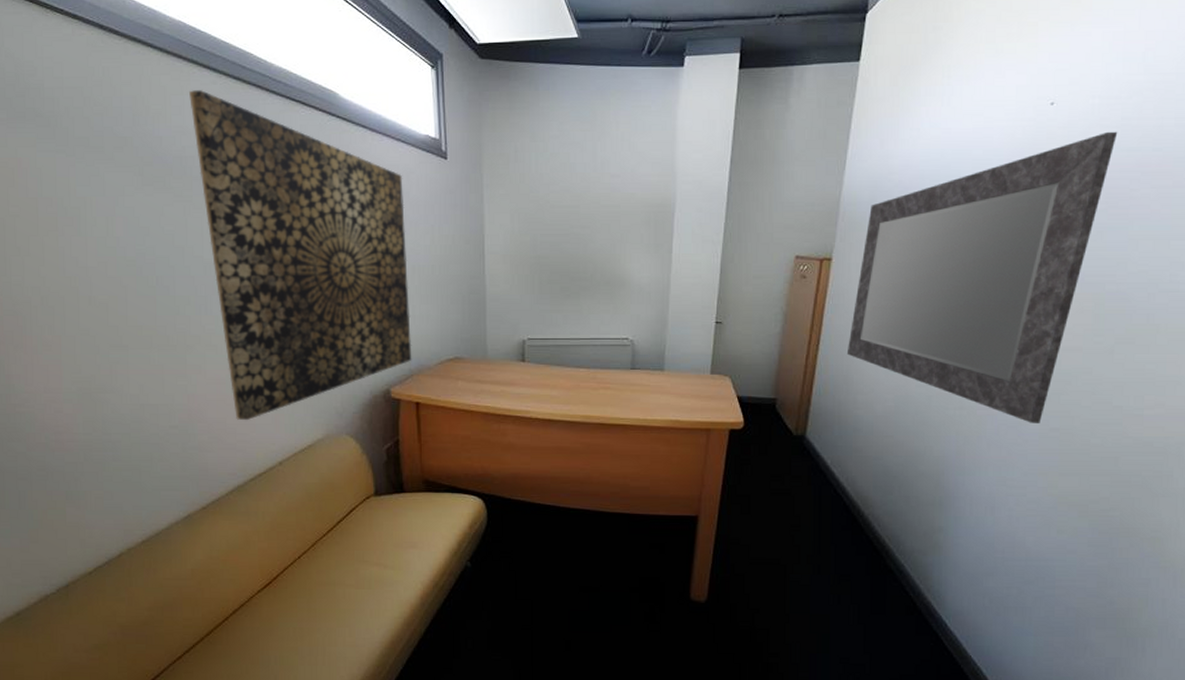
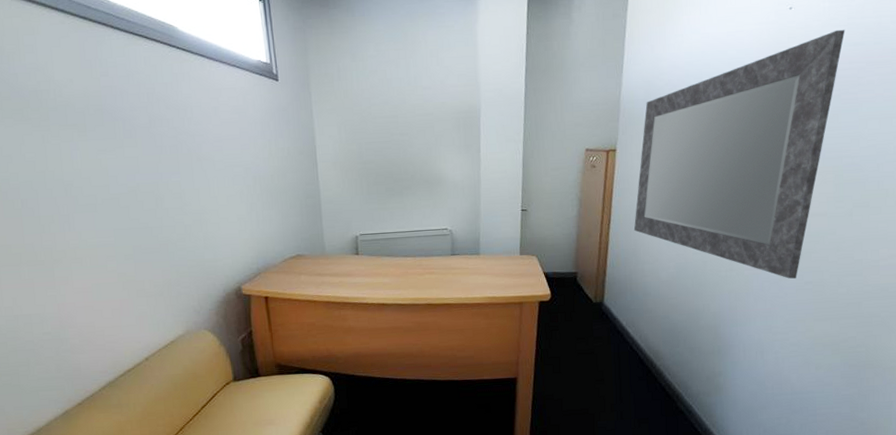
wall art: present [189,90,412,421] -> none [40,30,259,324]

